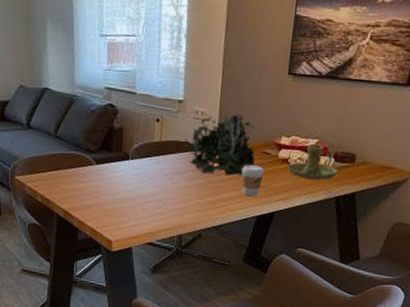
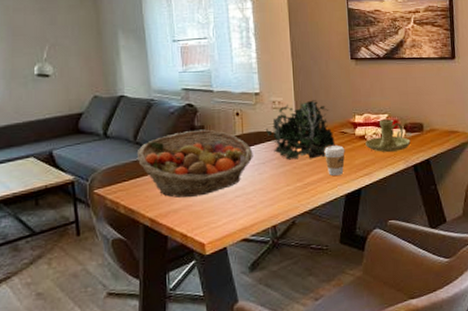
fruit basket: none [56,131,169,196] -> present [136,129,253,198]

